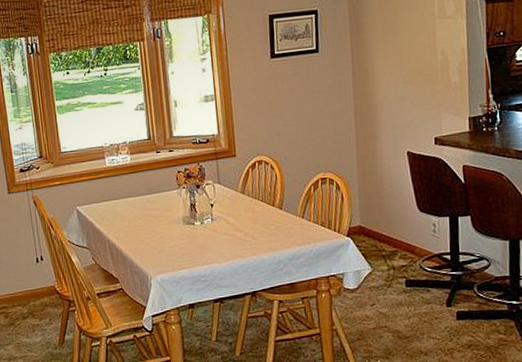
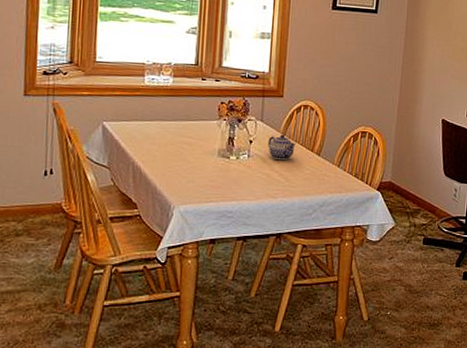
teapot: none [228,193,256,220] -> present [268,134,296,161]

